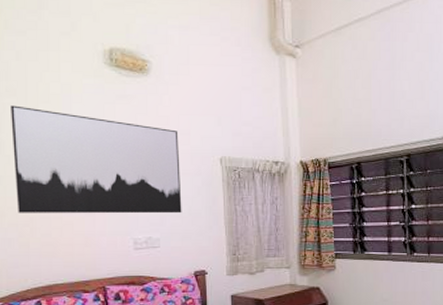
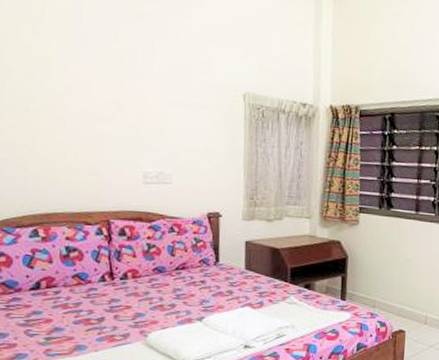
wall art: present [11,105,182,214] -> none [12,12,200,150]

